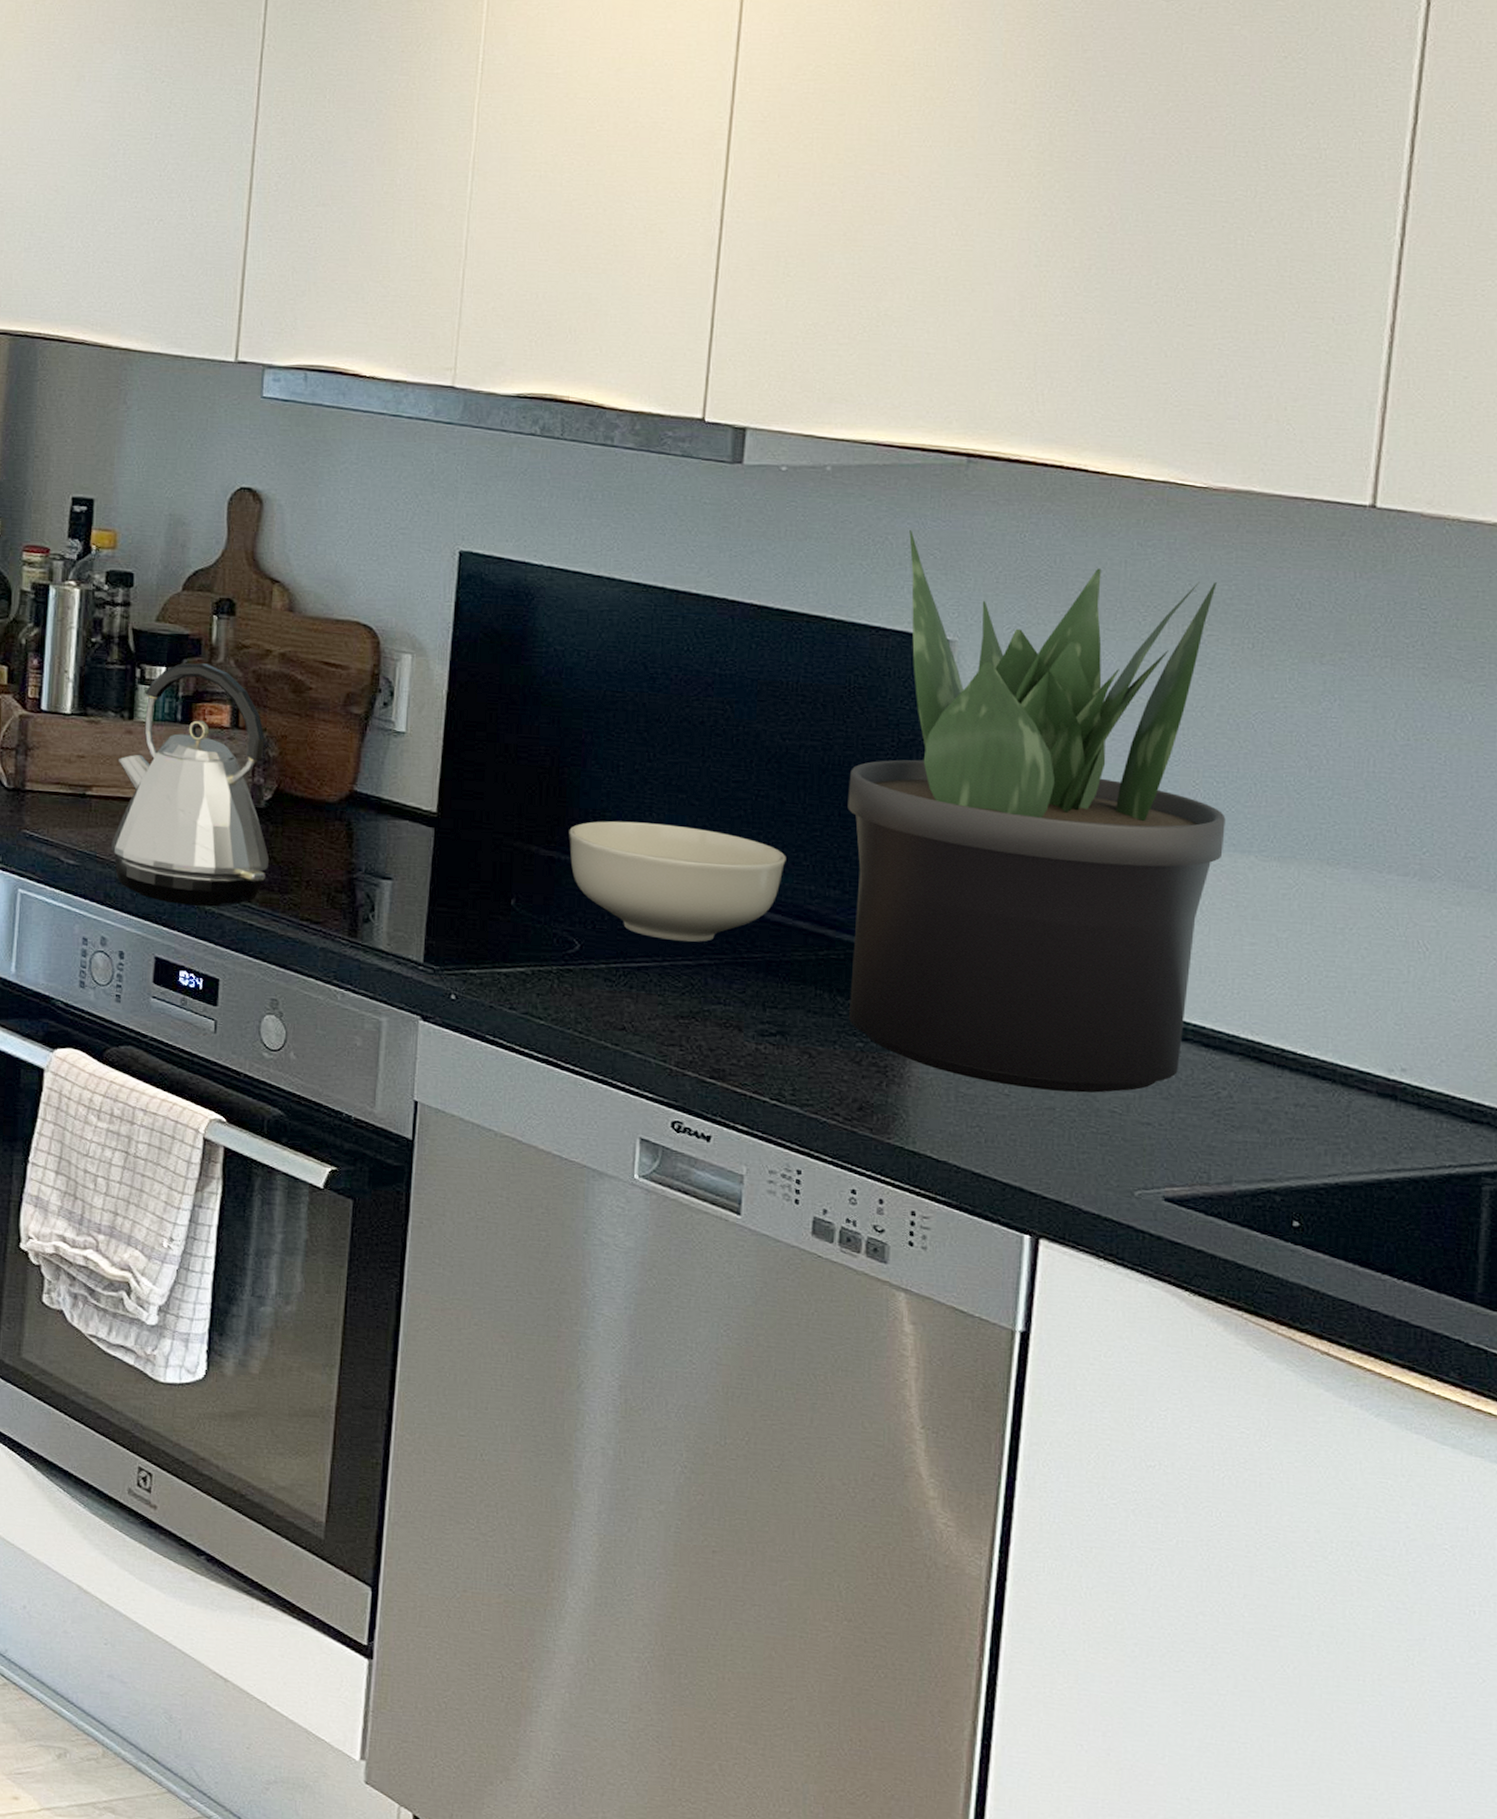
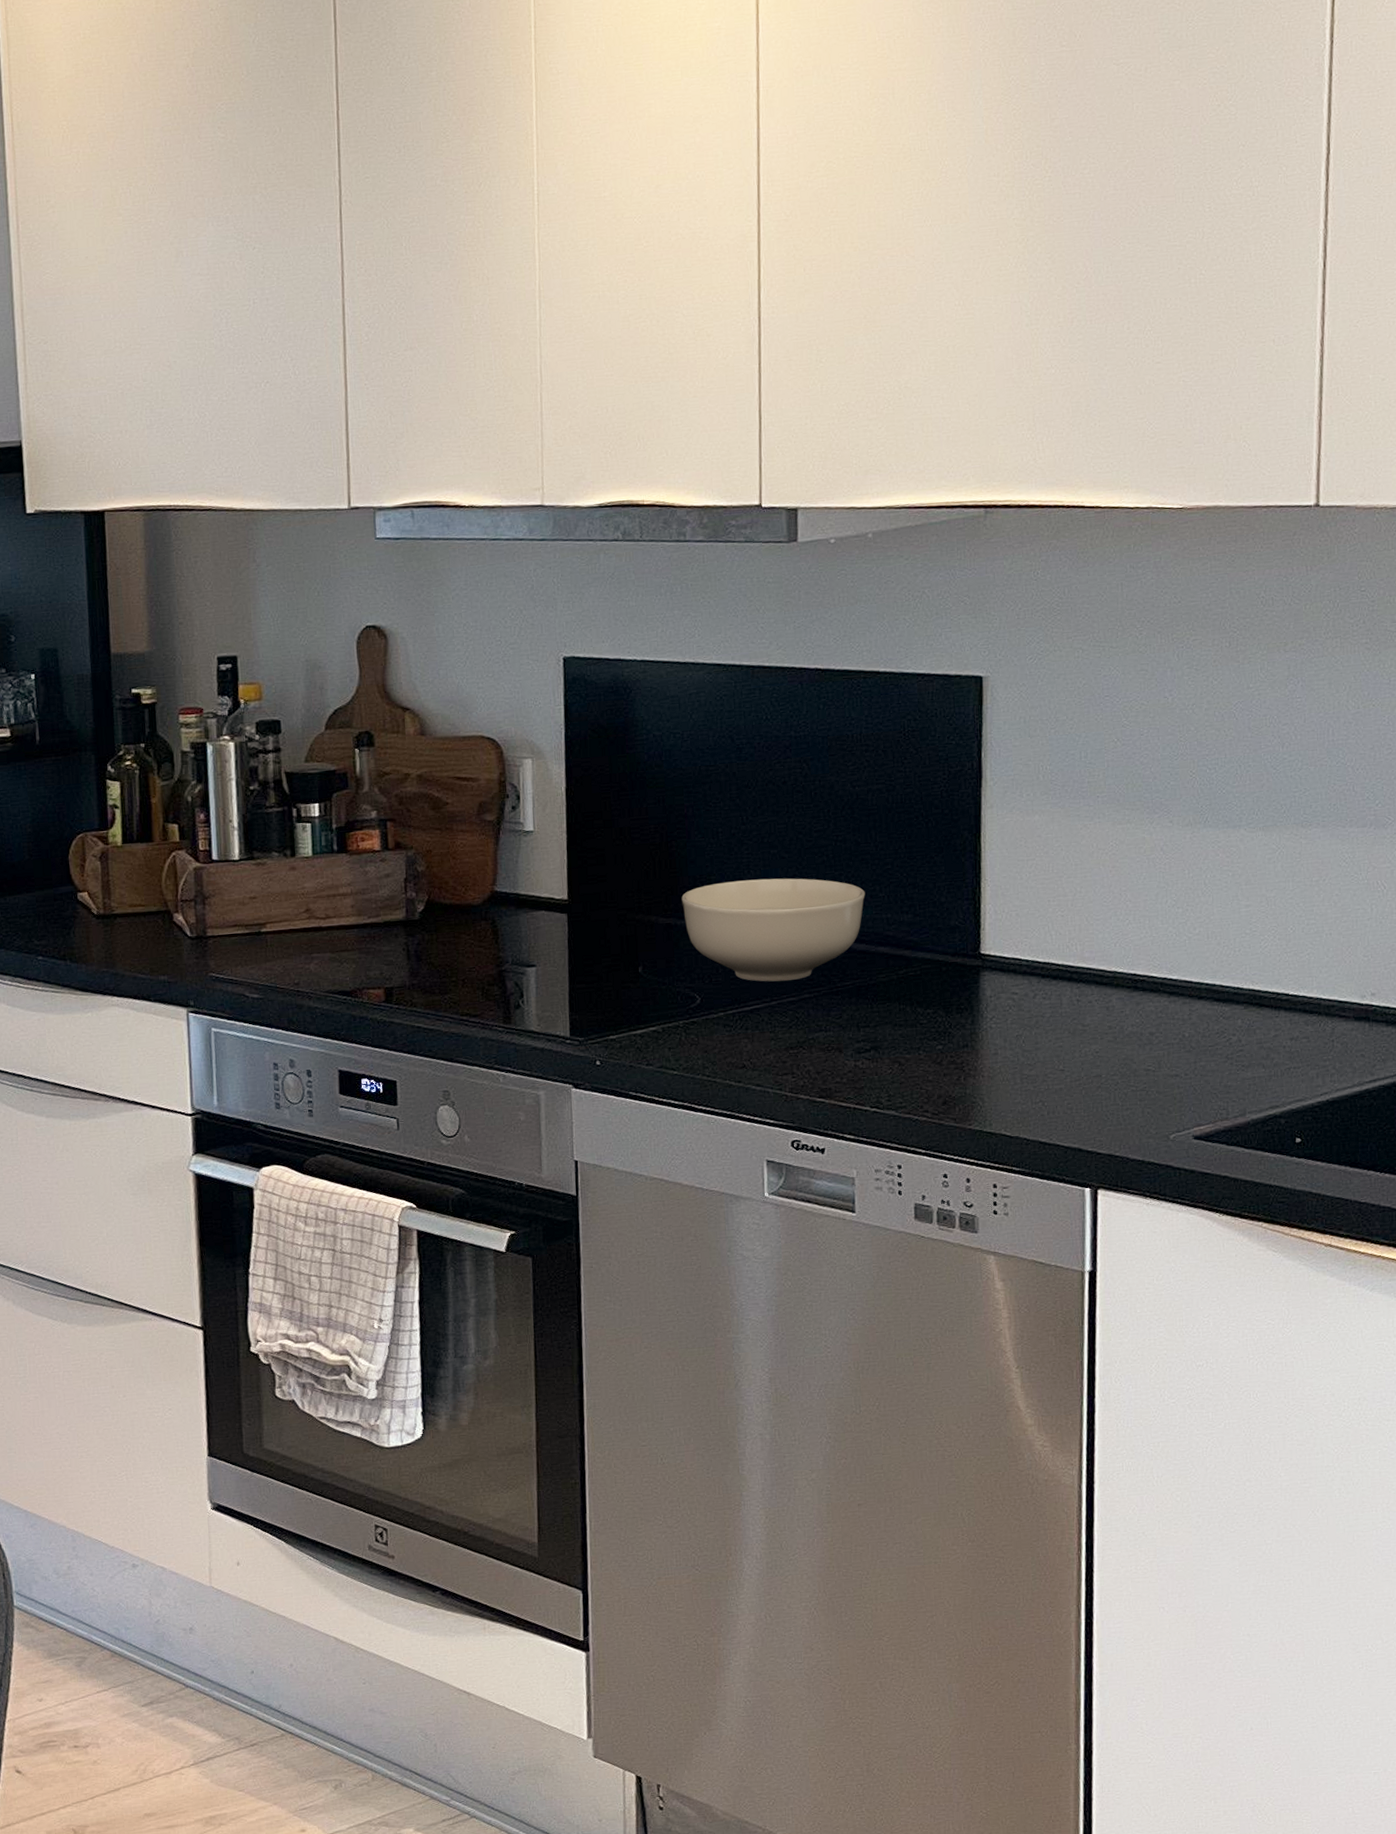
kettle: present [111,663,270,907] -> none [285,794,429,1019]
planter: present [848,530,1226,1093] -> none [911,582,1219,1062]

